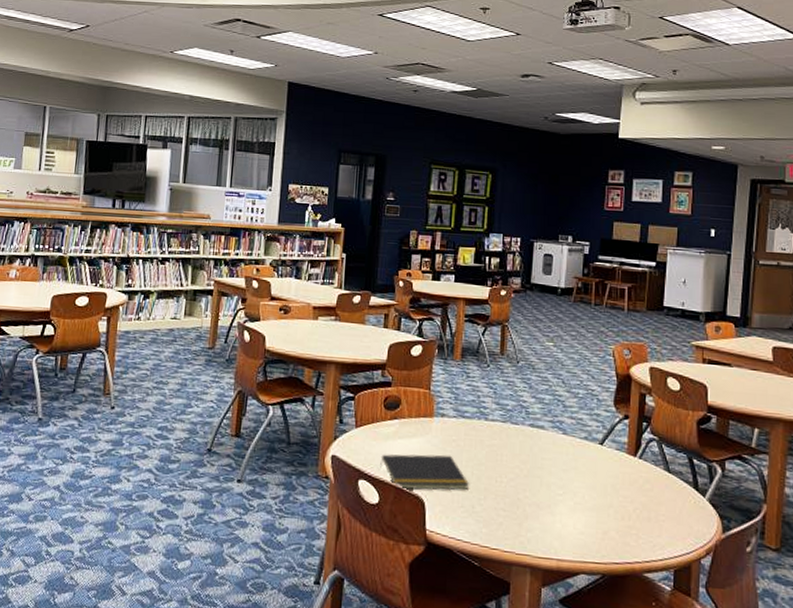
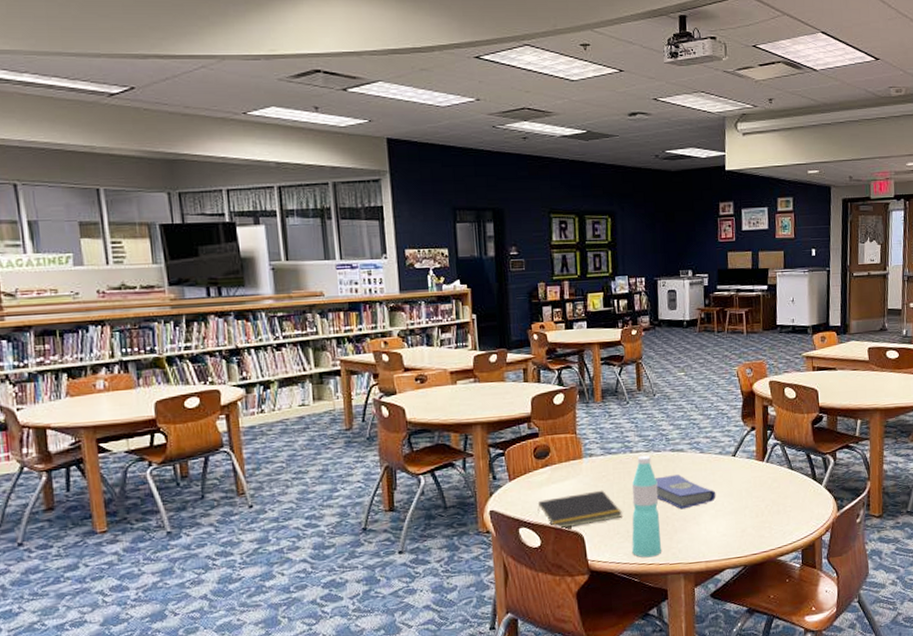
water bottle: none [475,425,512,542] -> present [631,455,662,558]
hardcover book: none [509,452,577,494] -> present [655,474,716,510]

